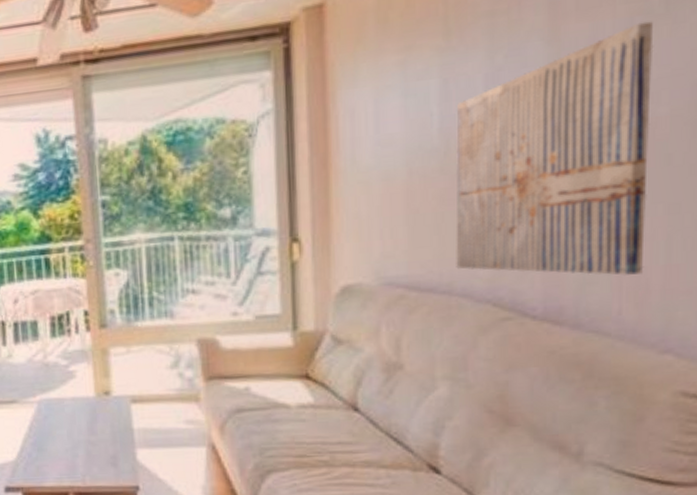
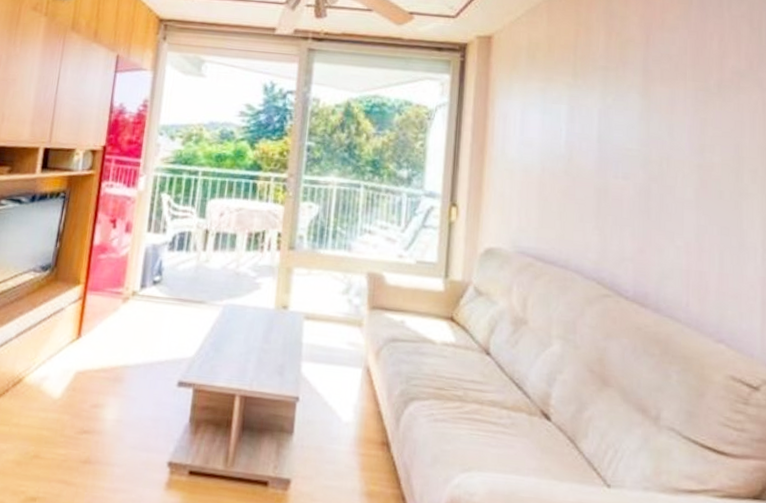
wall art: present [455,21,654,275] -> none [572,95,711,277]

